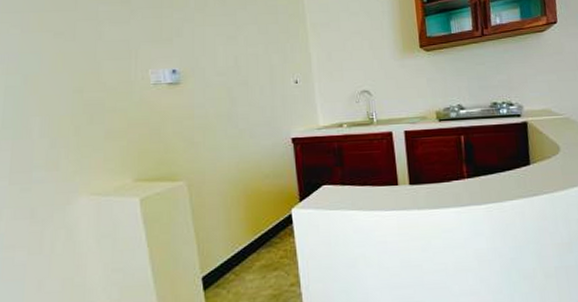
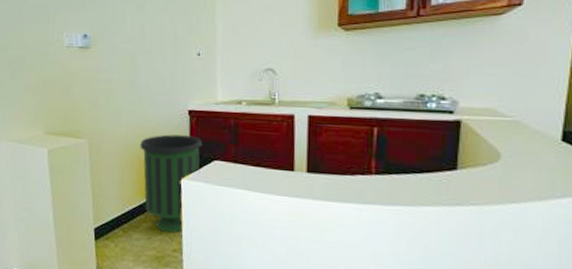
trash can: none [245,163,310,267] -> present [140,134,203,233]

